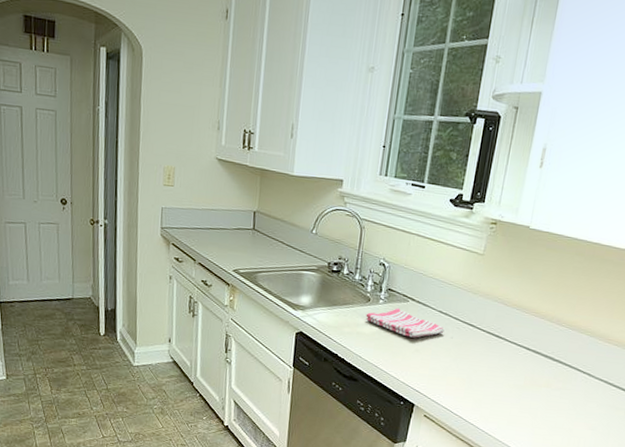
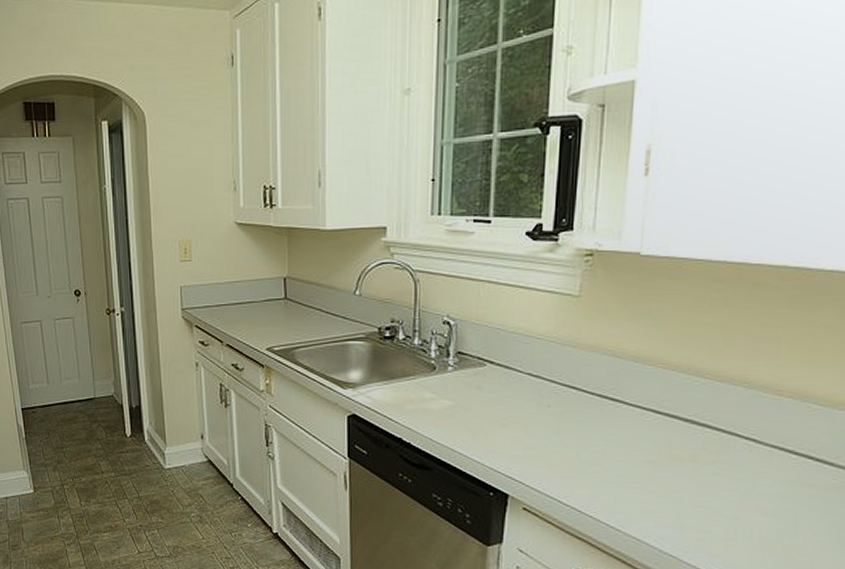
dish towel: present [366,308,445,338] -> none [432,375,538,410]

